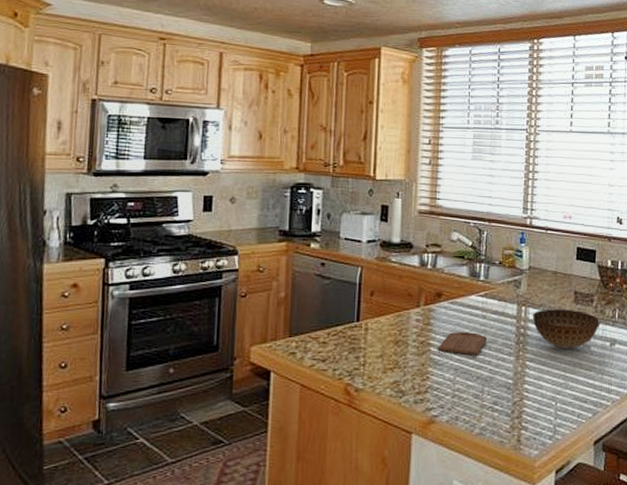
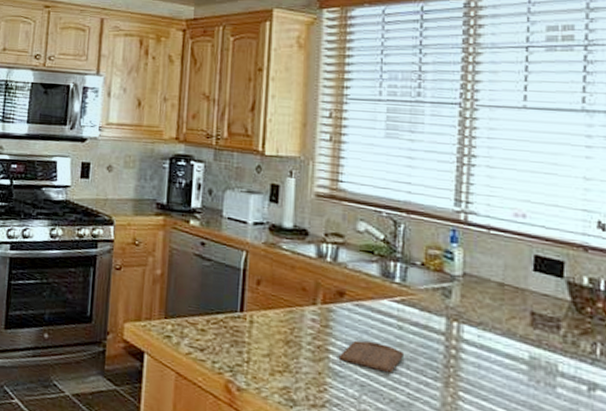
bowl: present [532,309,600,349] -> none [467,329,572,387]

